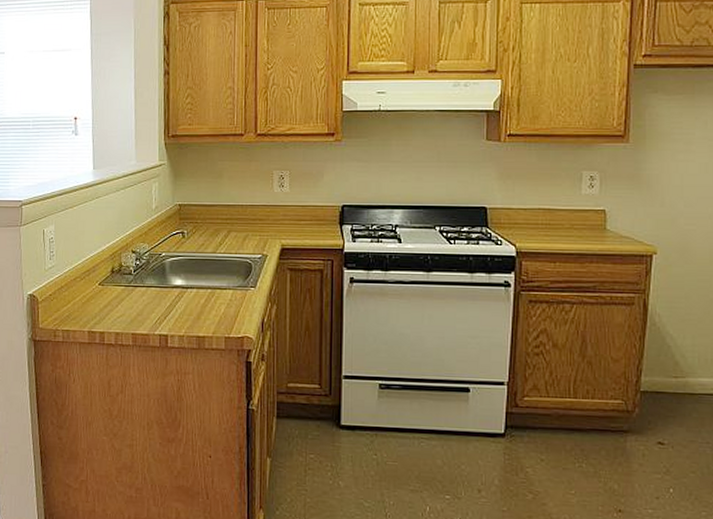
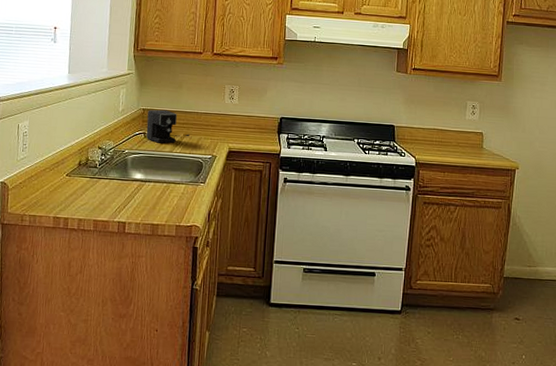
coffee maker: none [184,204,235,243] -> present [146,109,190,144]

